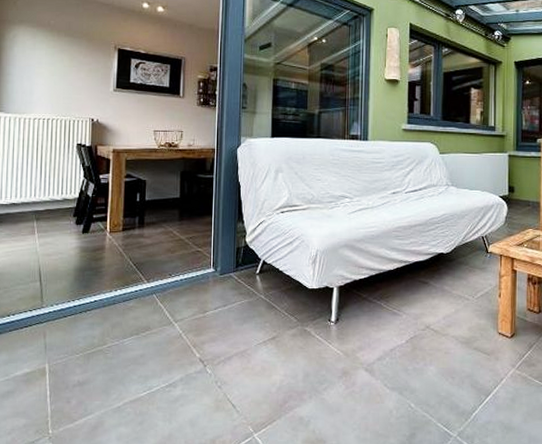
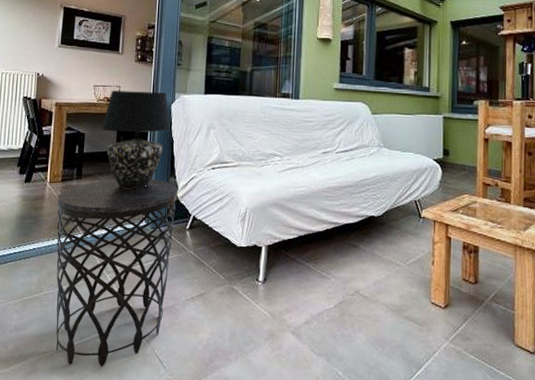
side table: none [118,225,246,416] -> present [56,179,177,366]
table lamp: none [164,135,237,236] -> present [101,90,171,189]

